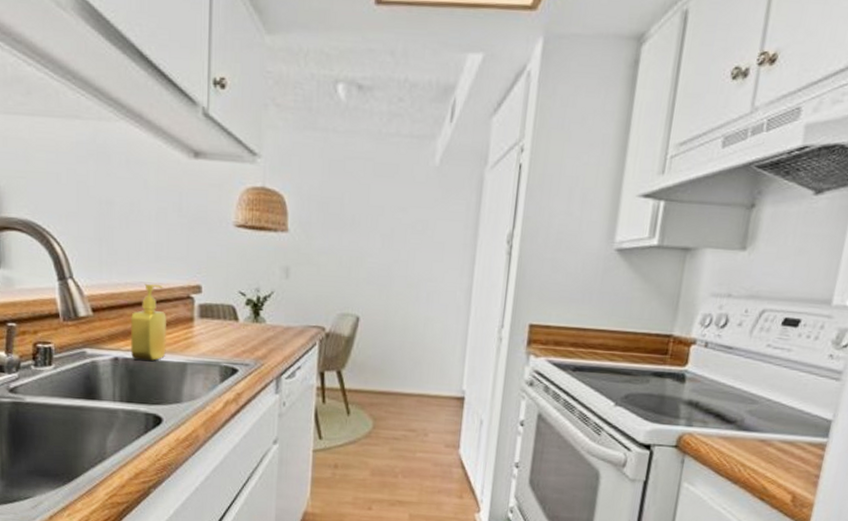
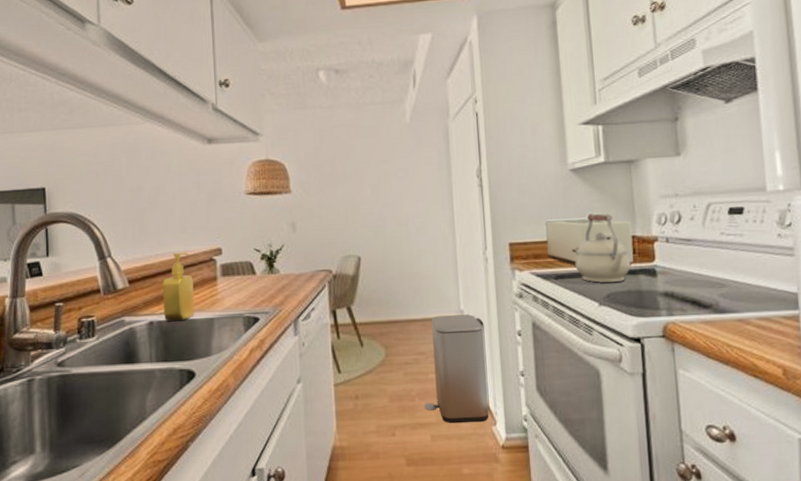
pedal bin: none [407,393,484,507] -> present [425,314,489,423]
toaster: none [570,305,671,368] -> present [545,219,634,266]
kettle: none [598,303,661,384] -> present [575,213,631,283]

